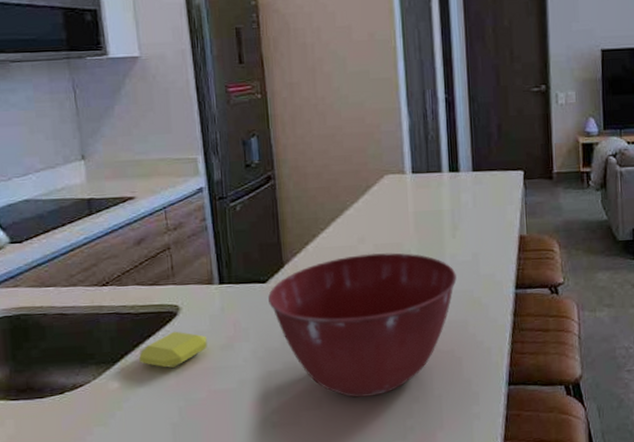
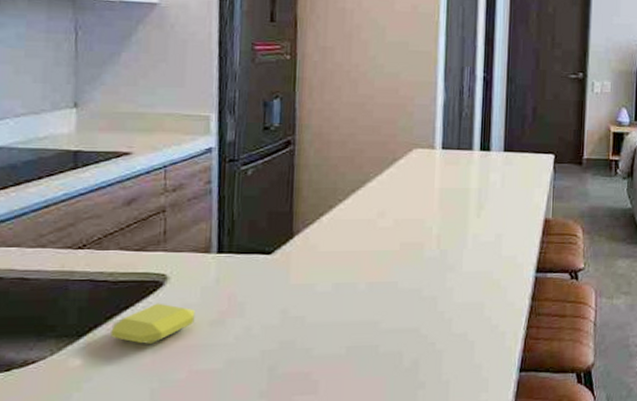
mixing bowl: present [267,252,457,398] -> none [271,228,477,382]

